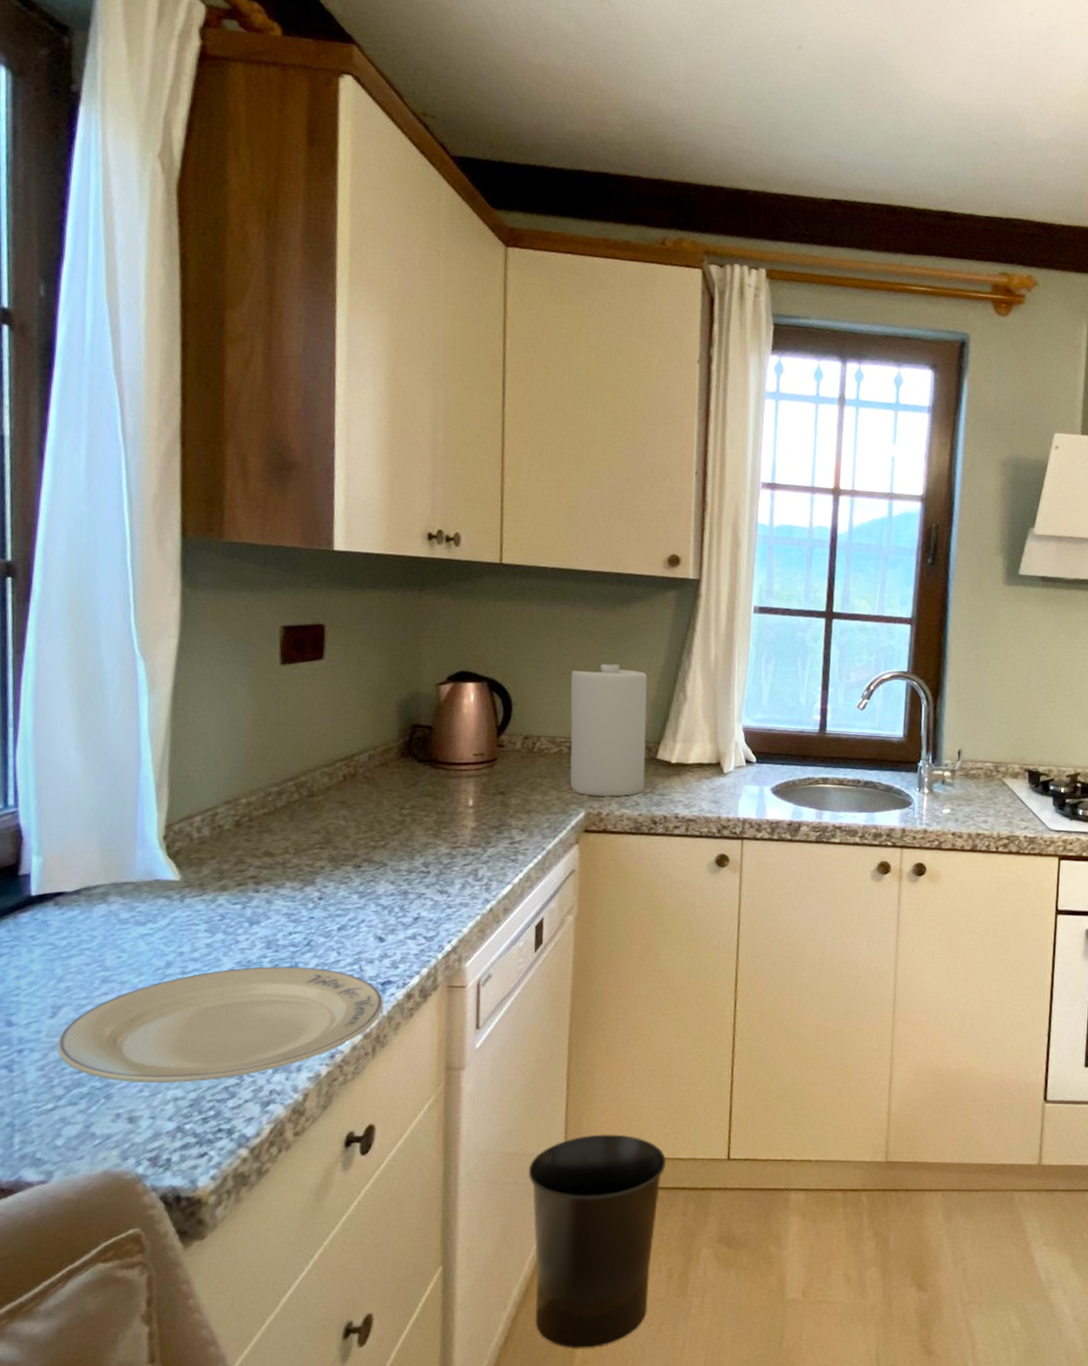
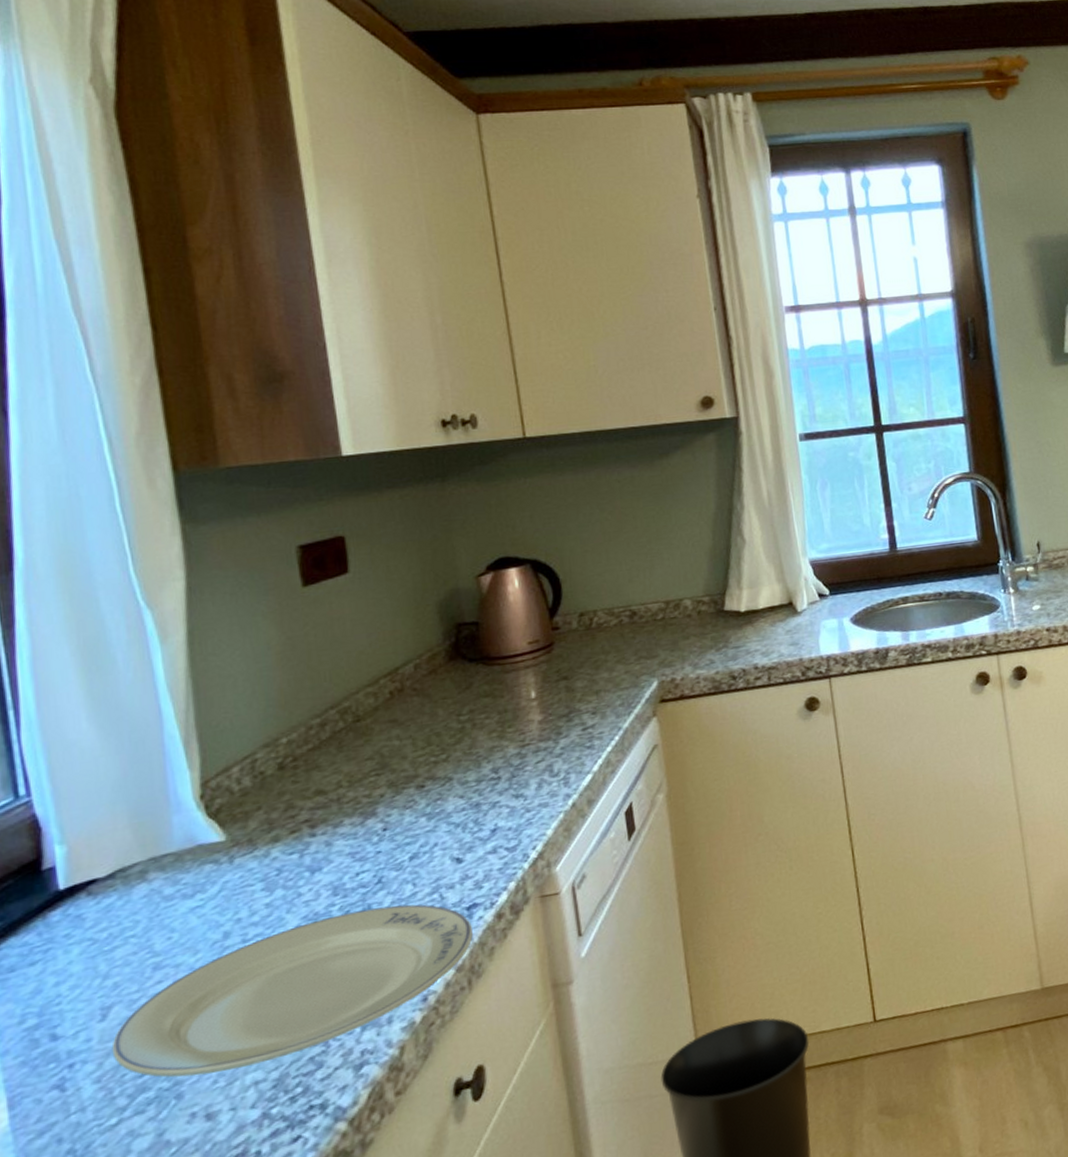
paper towel holder: present [570,663,648,797] -> none [618,520,717,664]

